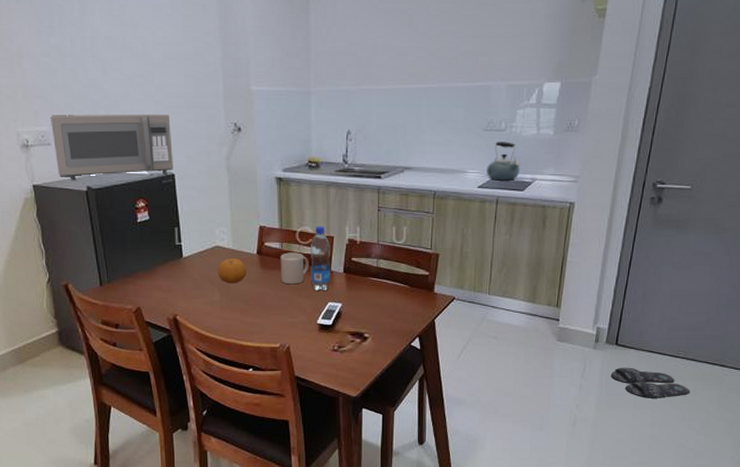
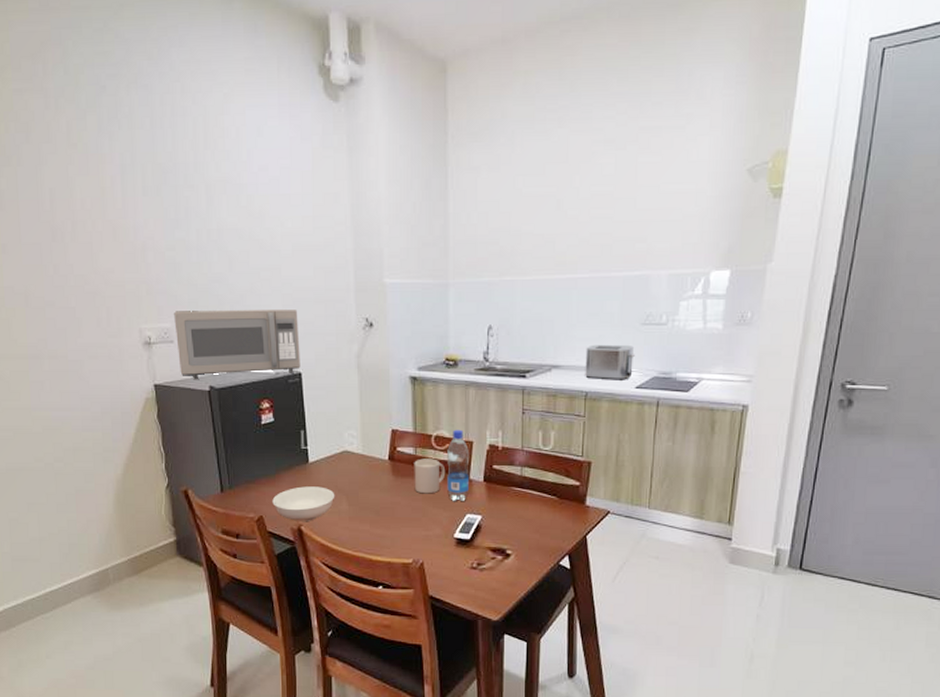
bowl: none [149,279,208,312] -> present [272,486,335,522]
fruit: present [217,259,247,284] -> none [345,465,377,492]
toaster: none [434,148,477,181] -> present [585,344,635,380]
kettle: present [487,142,522,181] -> none [645,337,686,380]
slippers: present [610,367,690,398] -> none [794,596,892,634]

